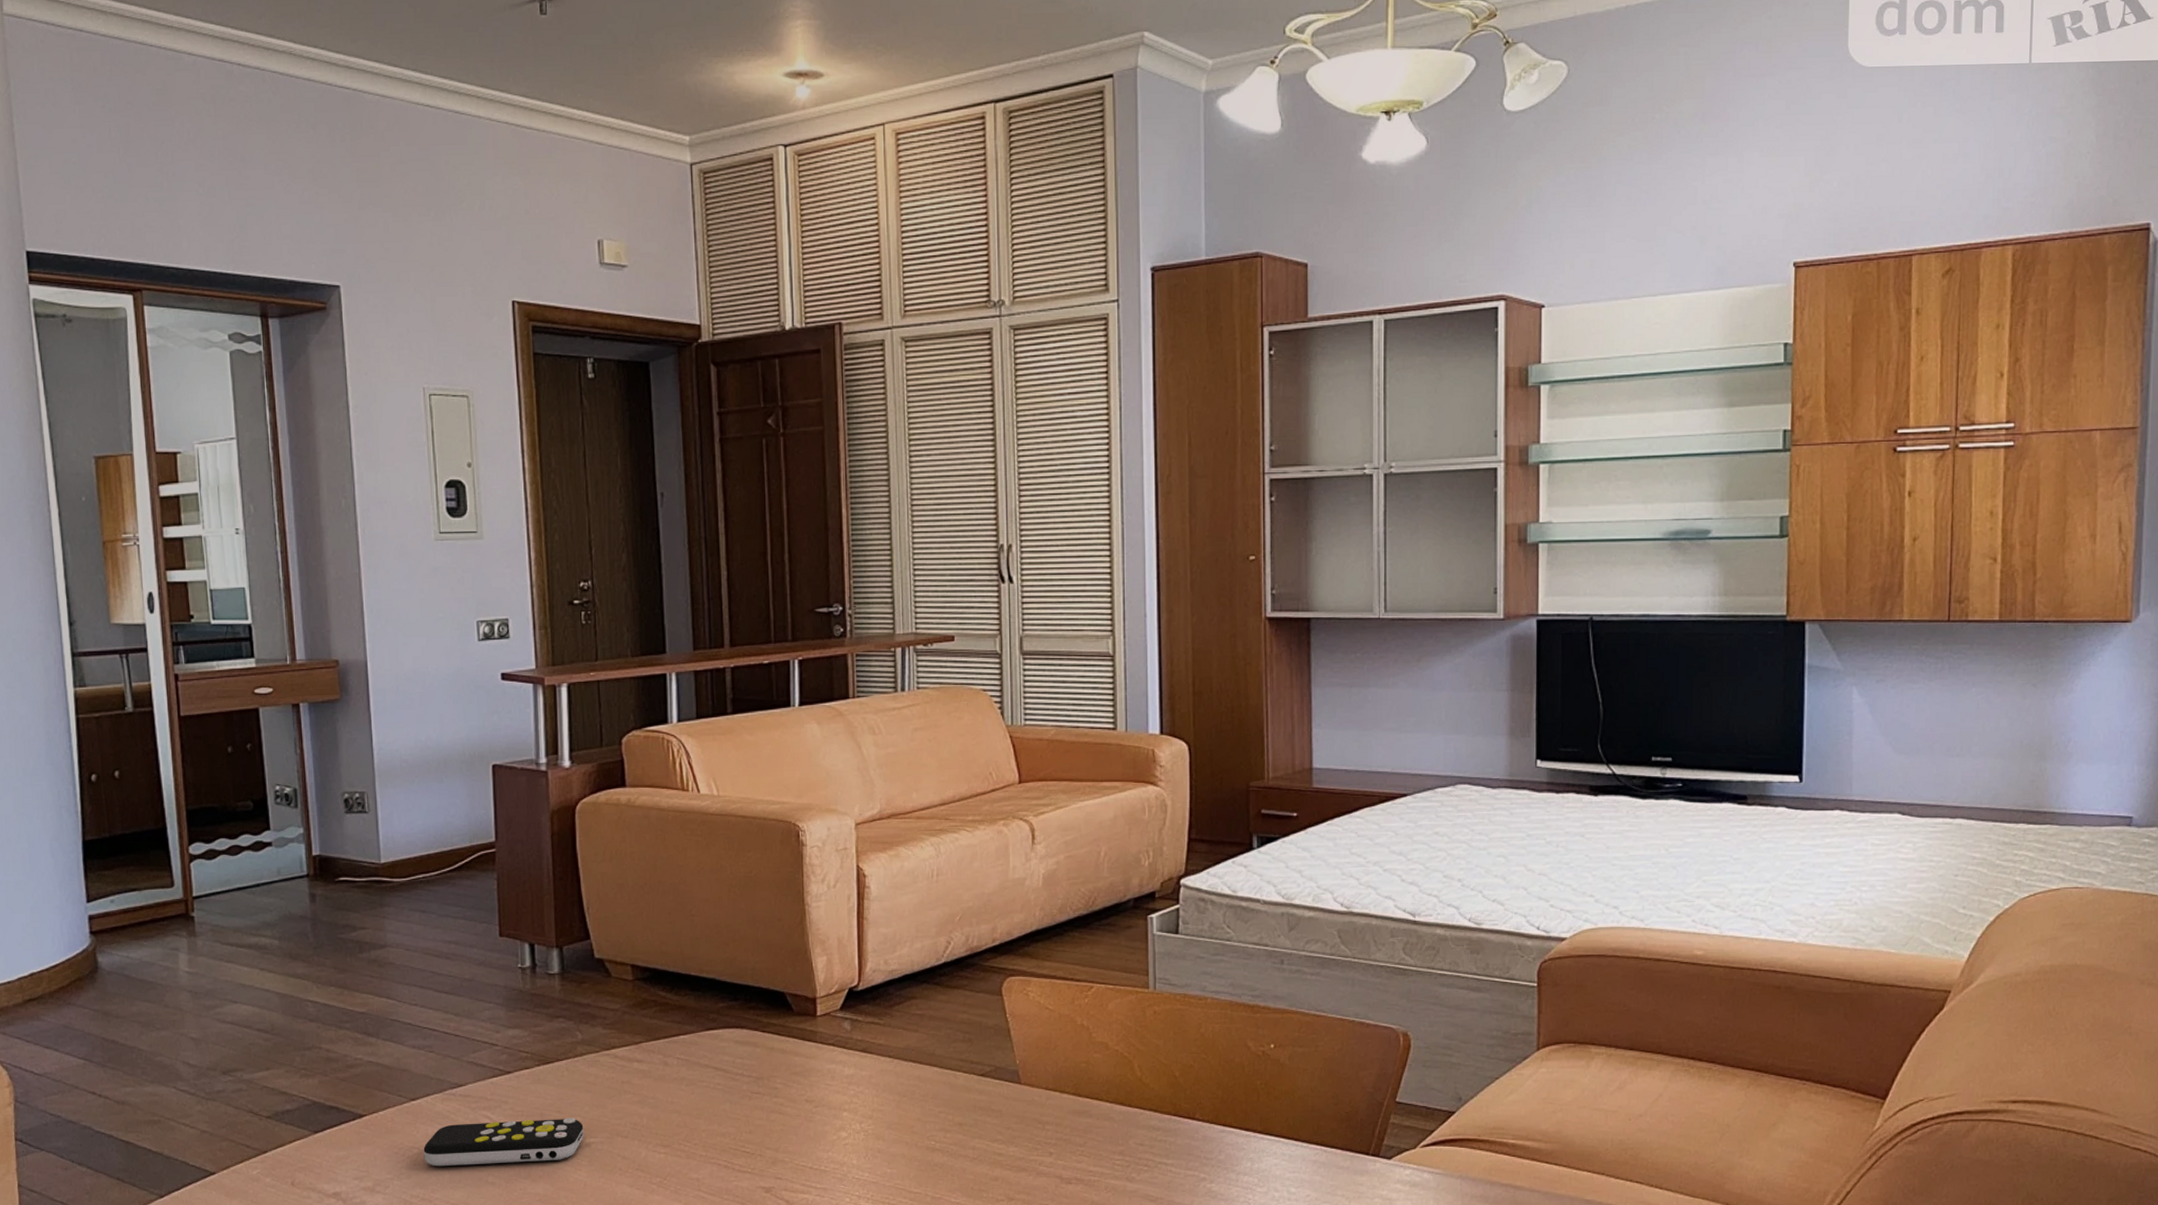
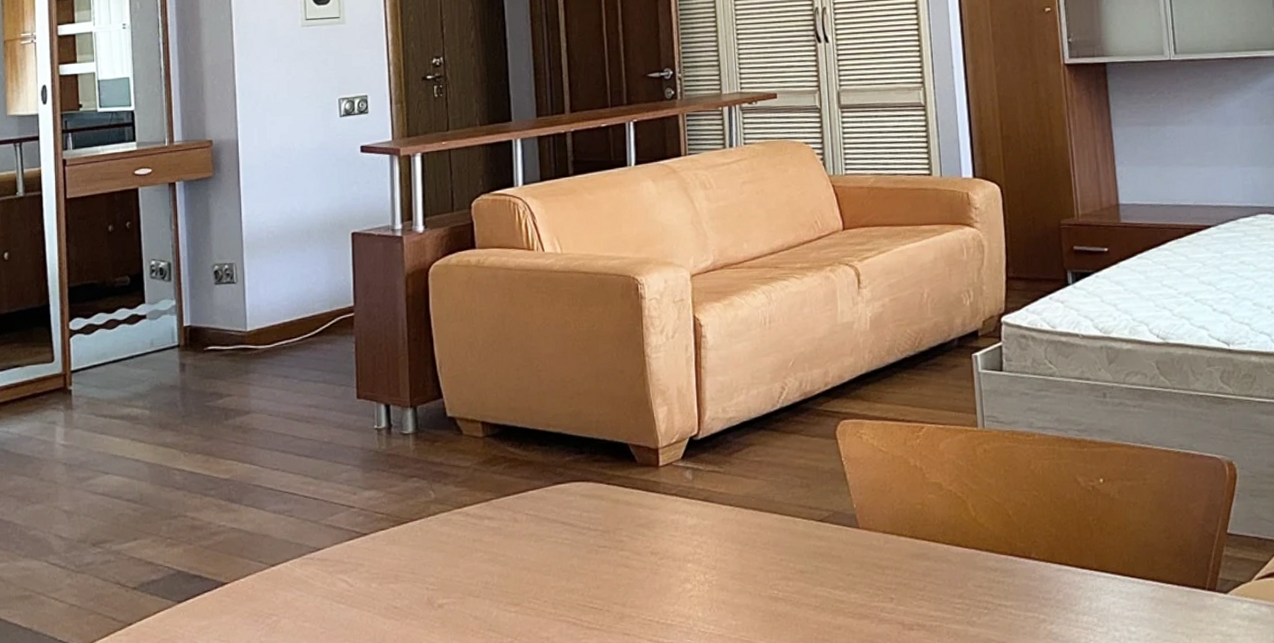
remote control: present [423,1117,584,1167] -> none [282,578,437,634]

